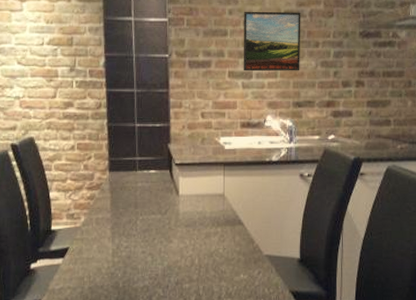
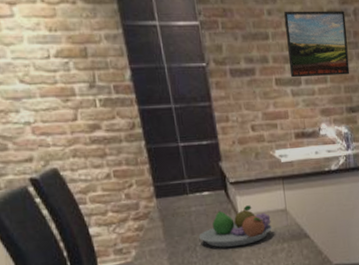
fruit bowl: none [140,187,208,225] -> present [198,205,272,248]

